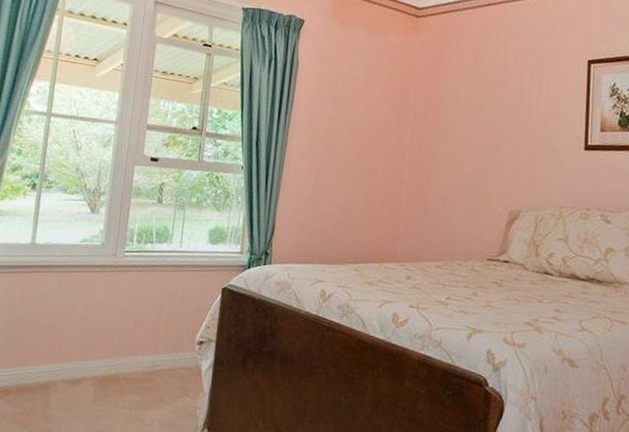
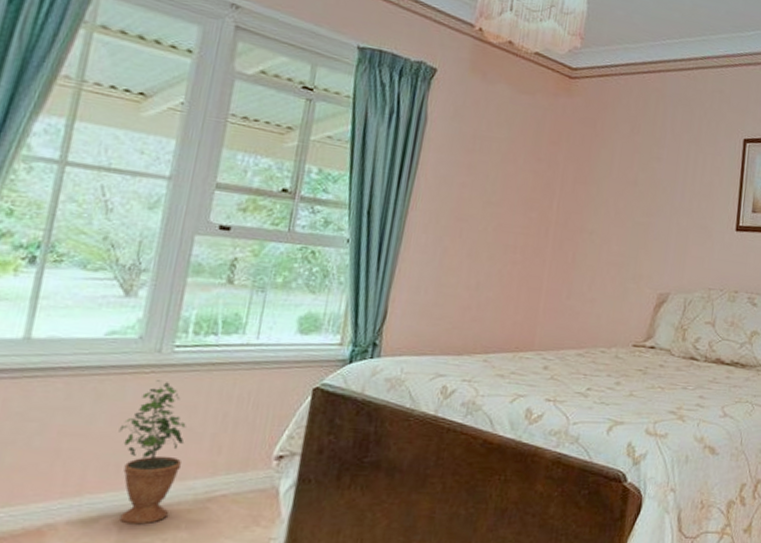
potted plant: none [92,277,135,388] -> present [118,380,186,525]

